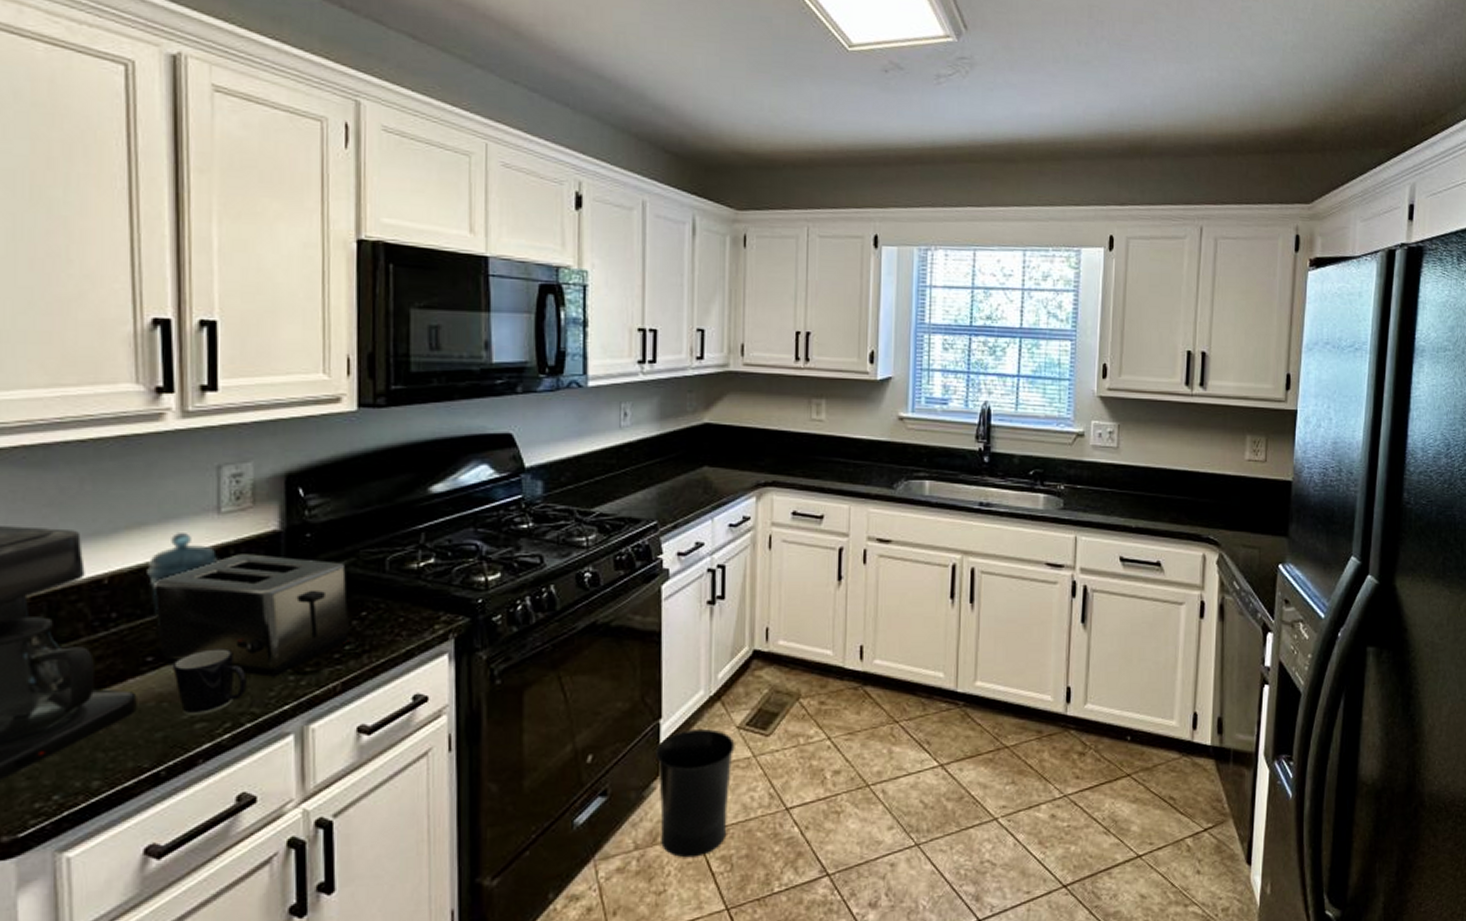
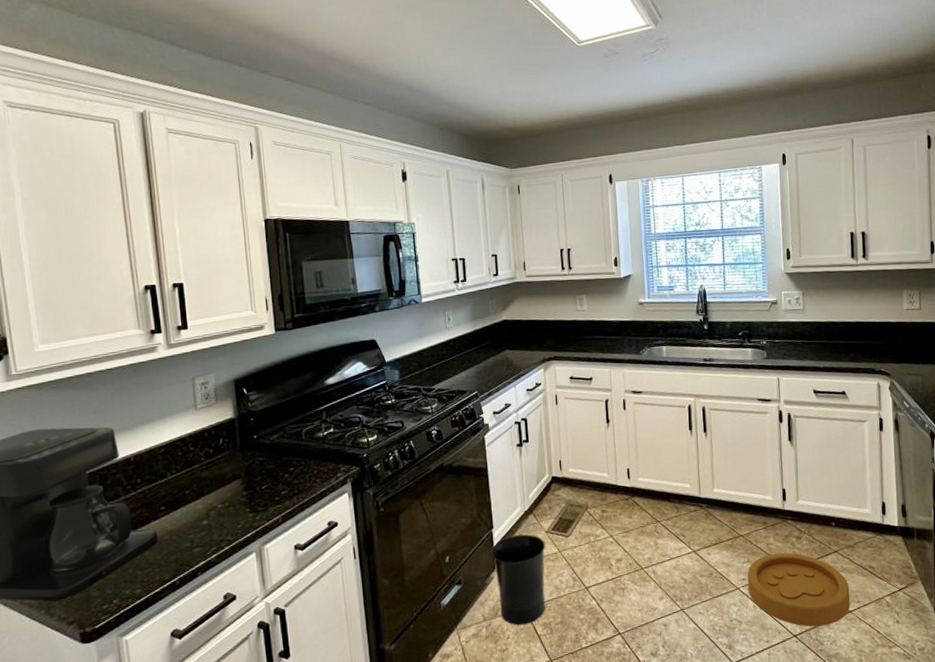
canister: present [147,531,219,638] -> none [156,423,199,494]
toaster: present [154,554,351,677] -> none [161,434,285,516]
mug: present [172,648,247,716] -> none [176,498,223,544]
pet bowl: none [1009,772,1141,875] -> present [747,552,850,627]

